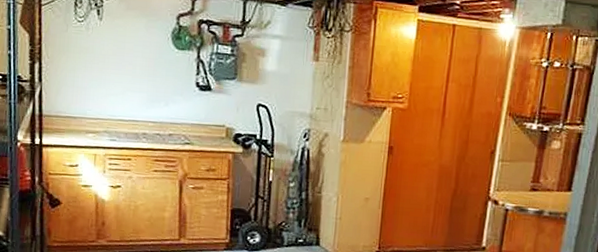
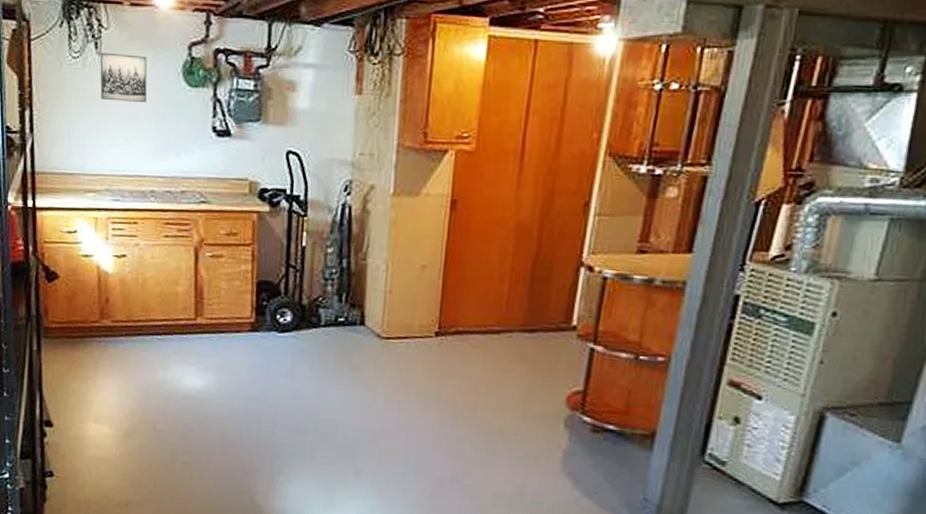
wall art: none [101,18,142,61] -> present [99,52,147,102]

